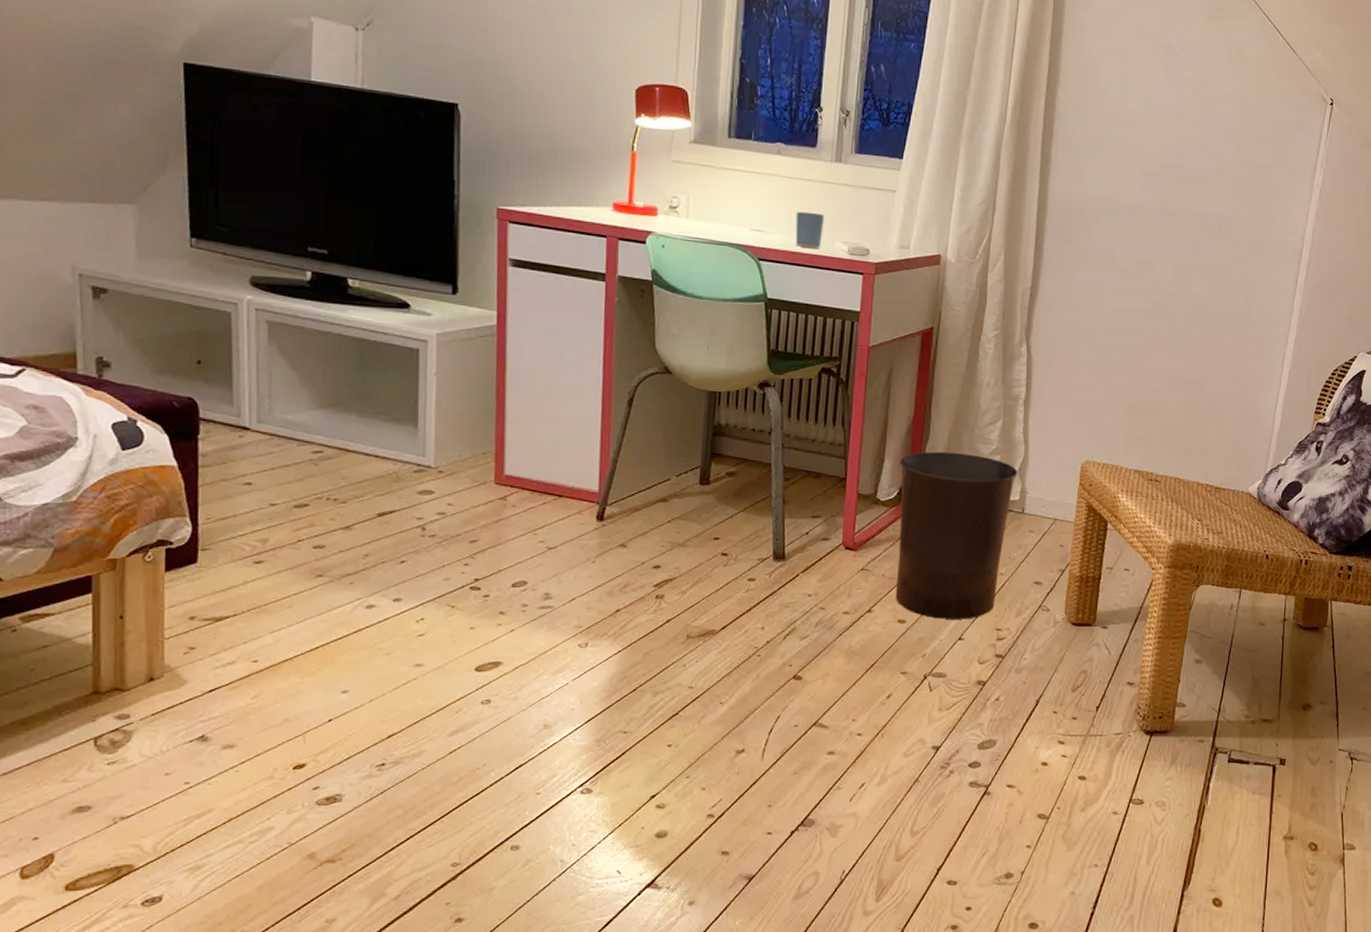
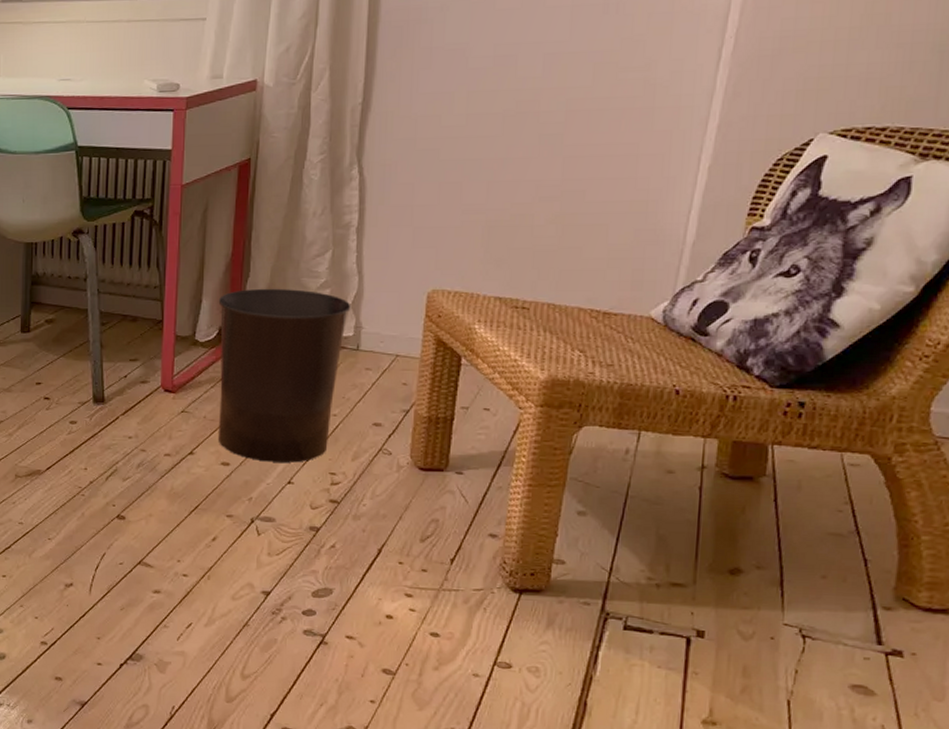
mug: present [795,211,824,248] -> none [103,53,131,91]

